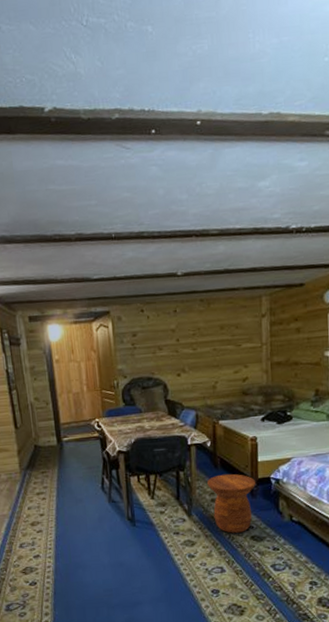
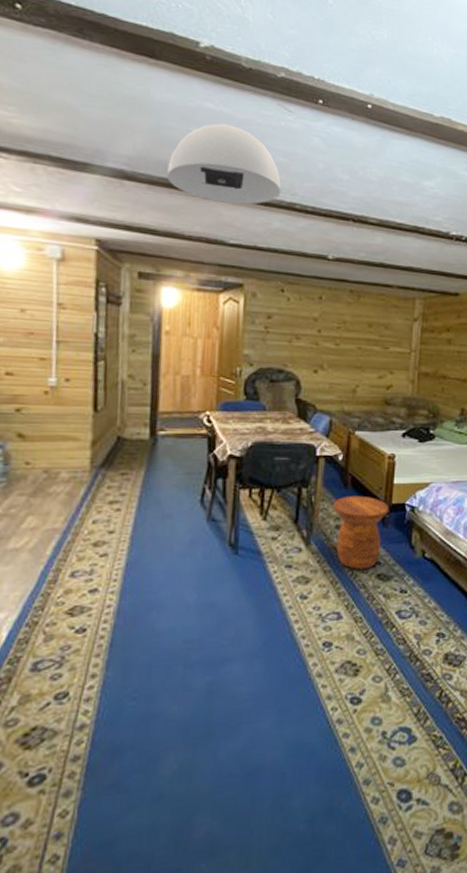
ceiling light: none [36,175,130,246] -> present [167,123,281,205]

